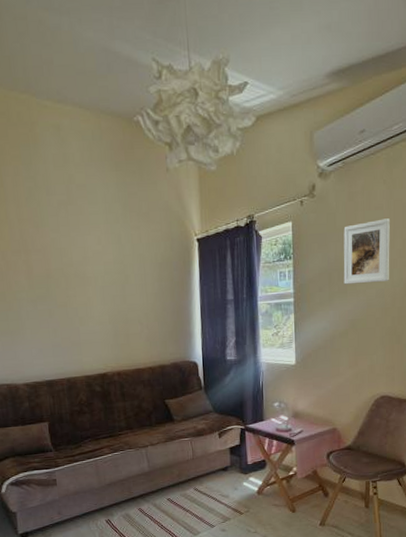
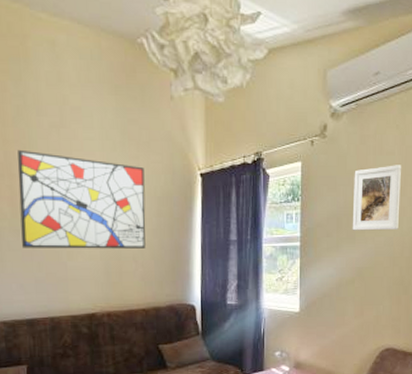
wall art: none [31,227,149,317] -> present [18,149,146,249]

